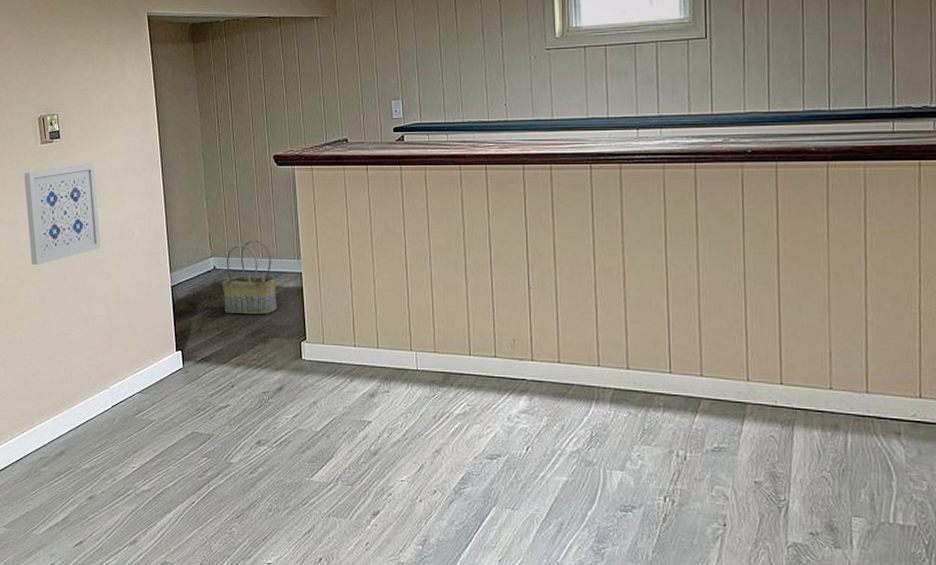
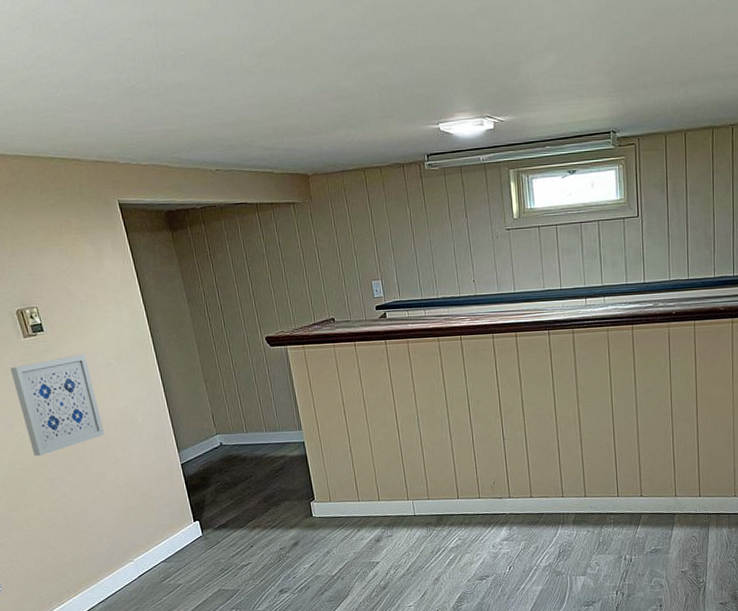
basket: present [221,240,277,315] -> none [229,416,285,483]

